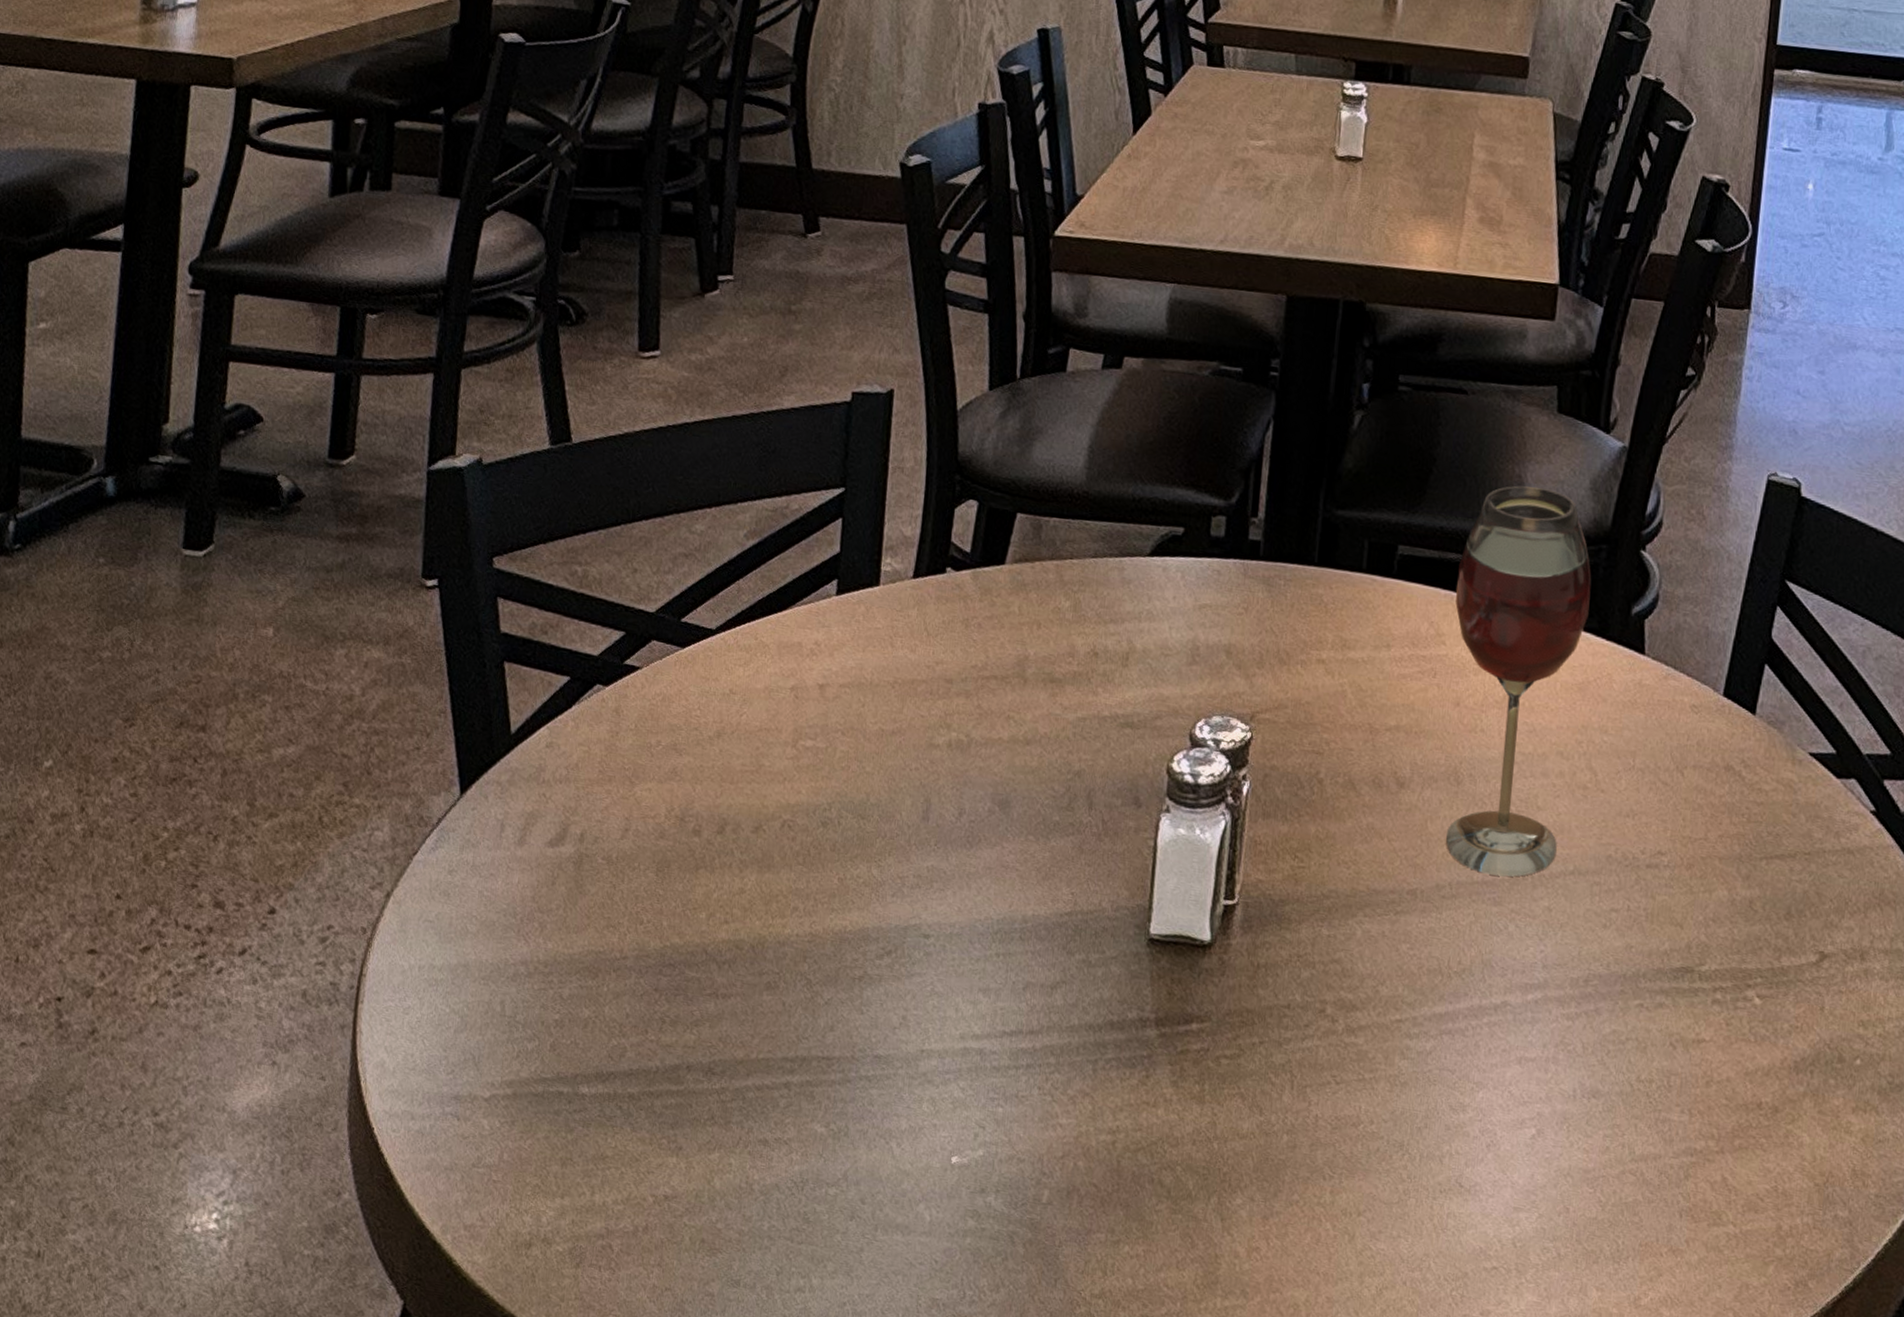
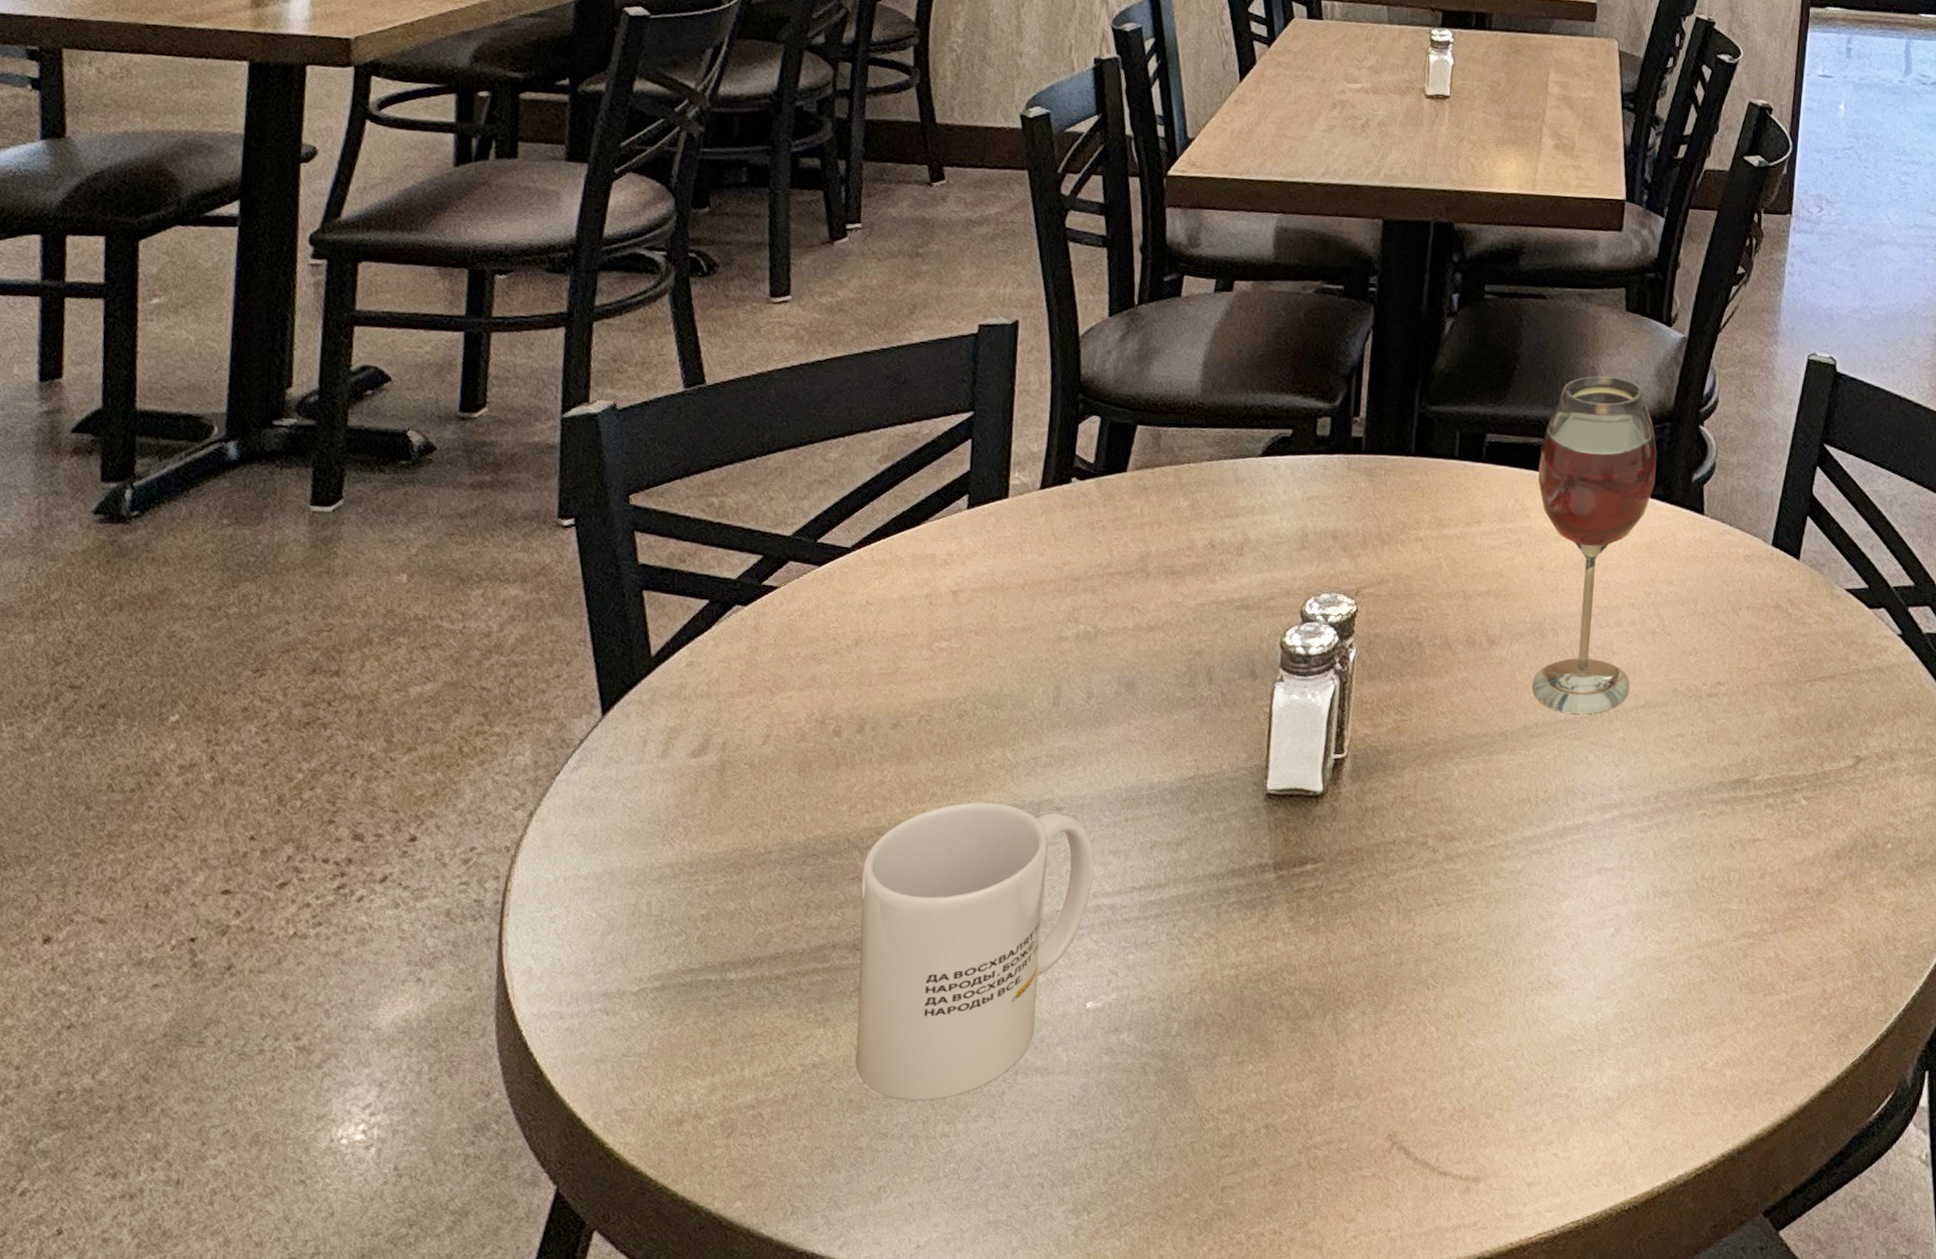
mug: none [708,920,962,1250] -> present [855,802,1094,1101]

